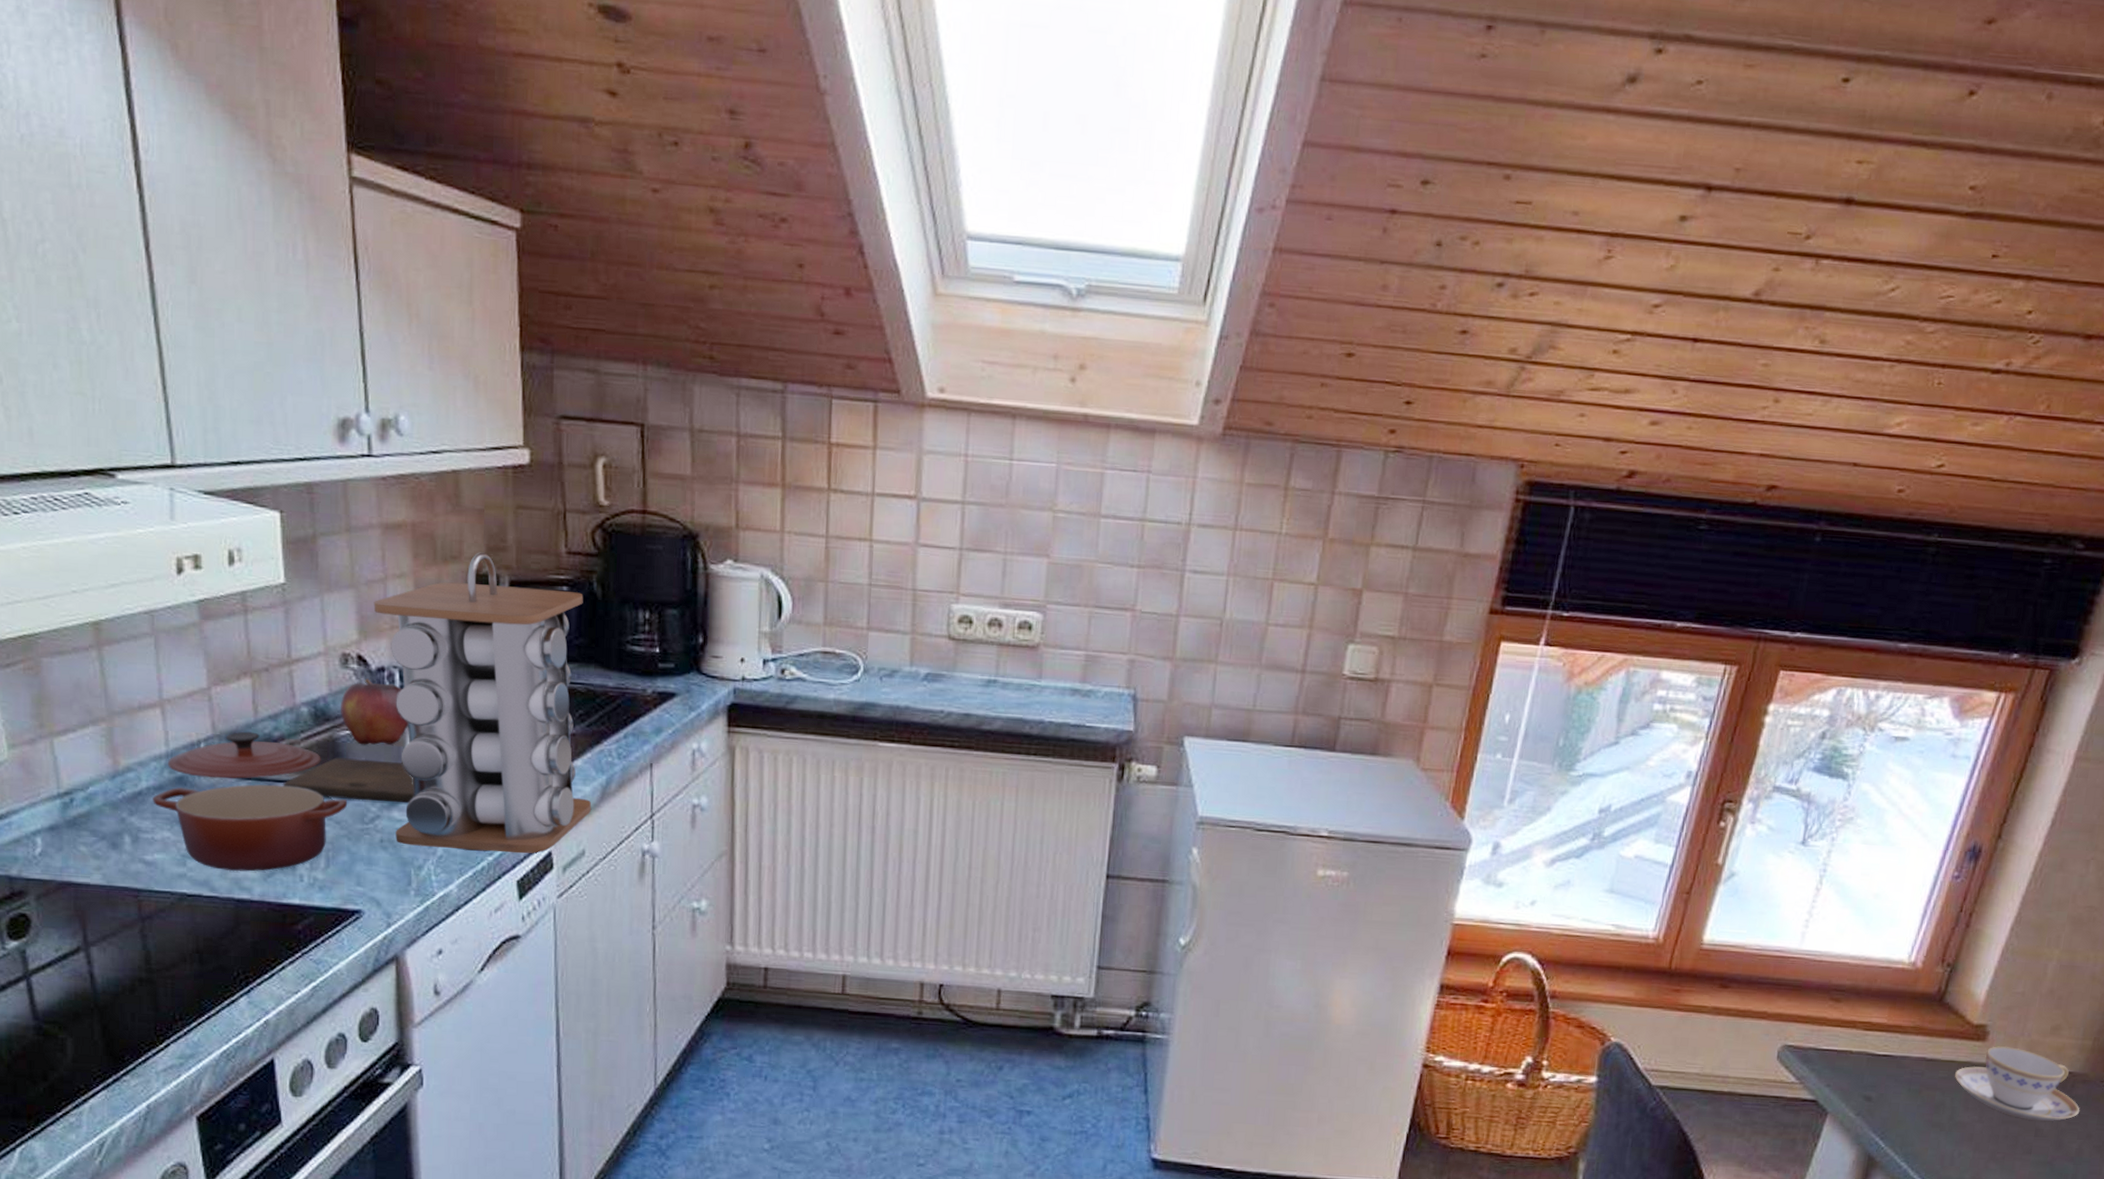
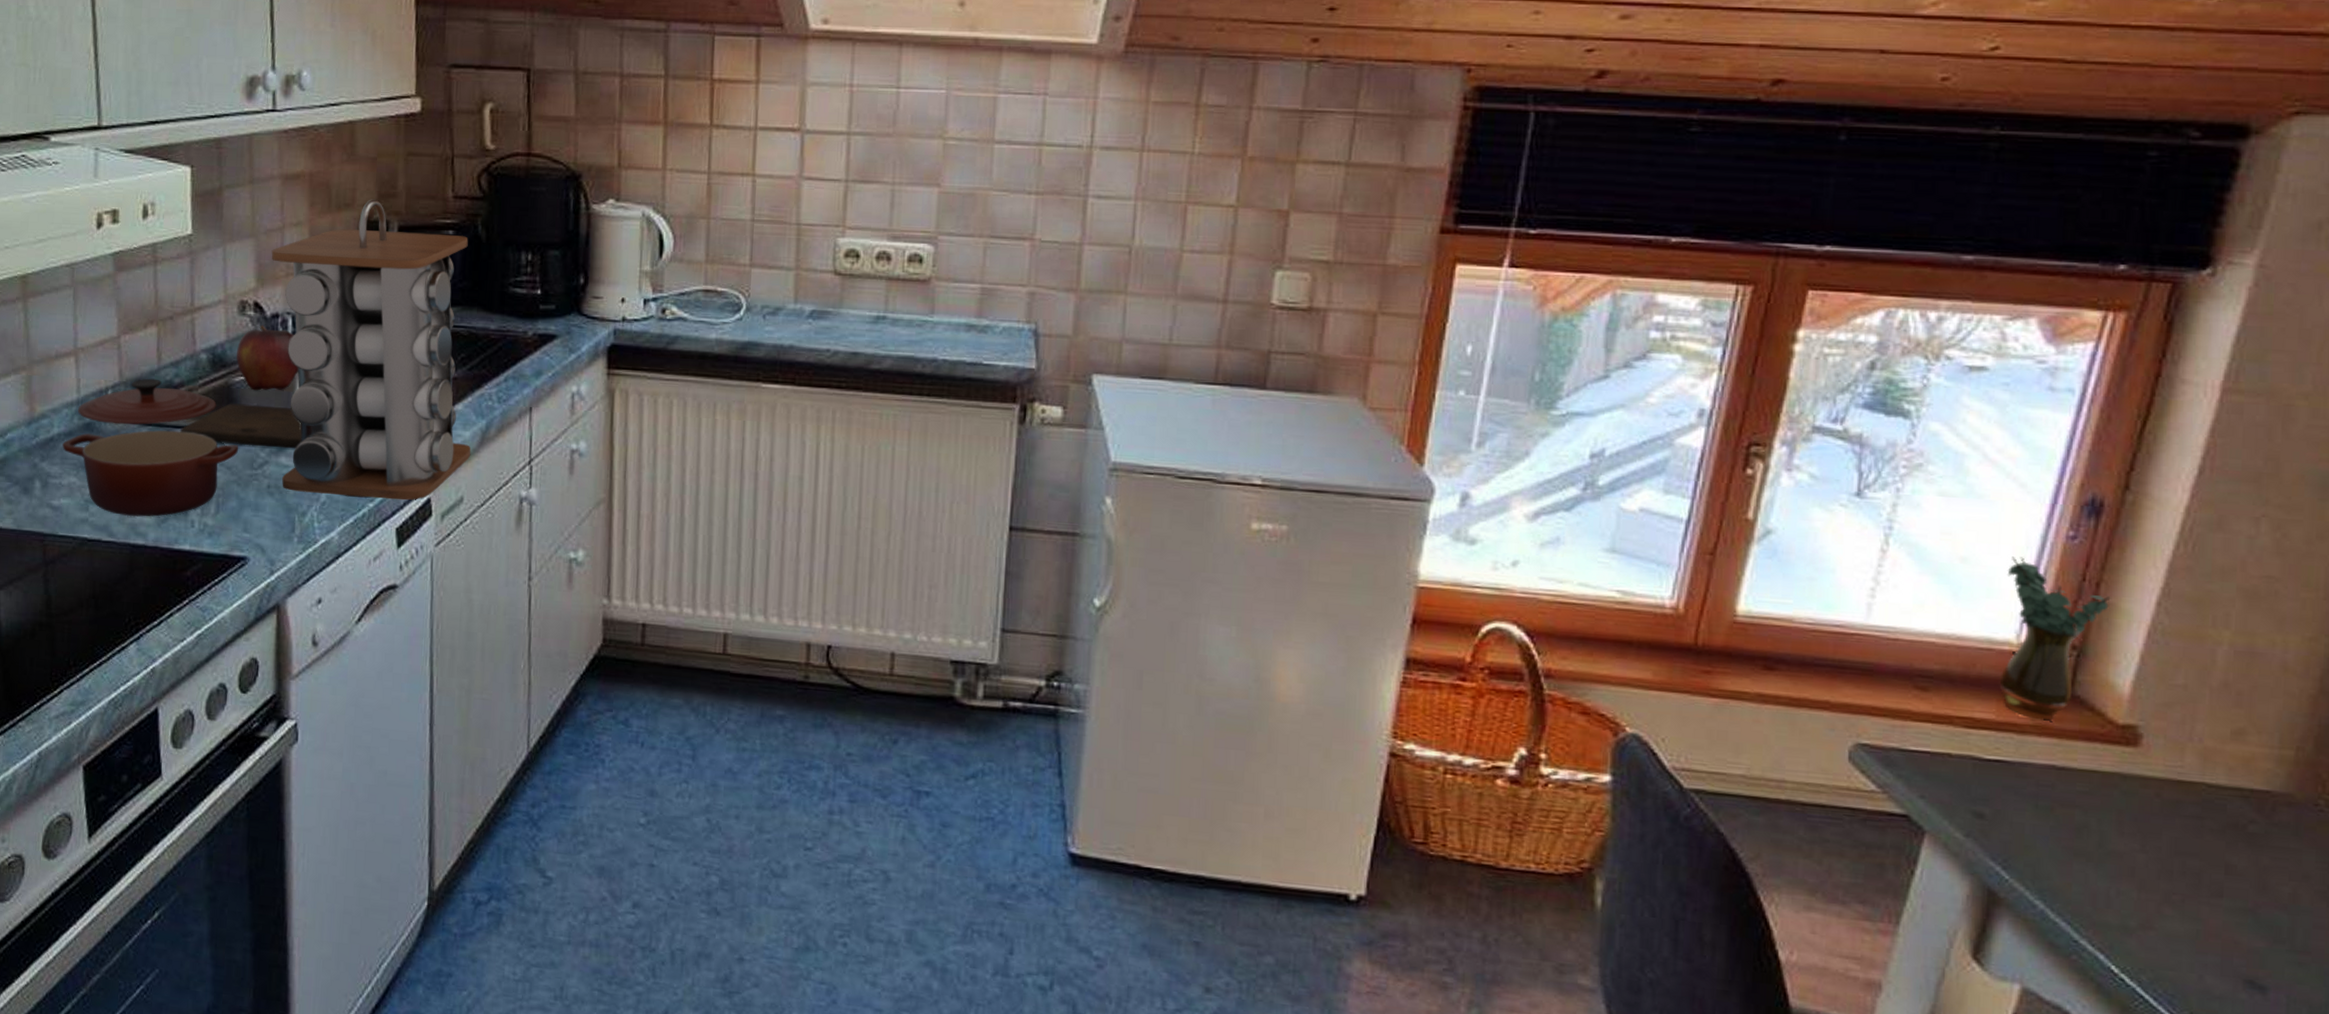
vase: none [1892,893,1979,1023] -> present [1999,556,2111,721]
teacup: present [1954,1046,2080,1122] -> none [2098,753,2288,856]

